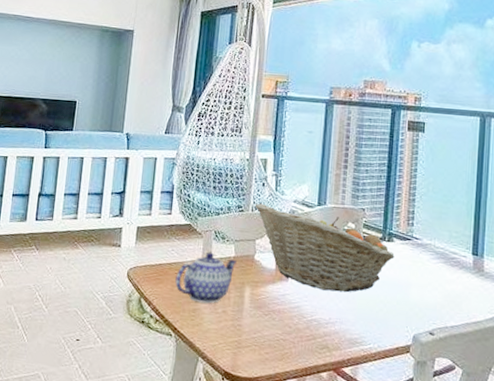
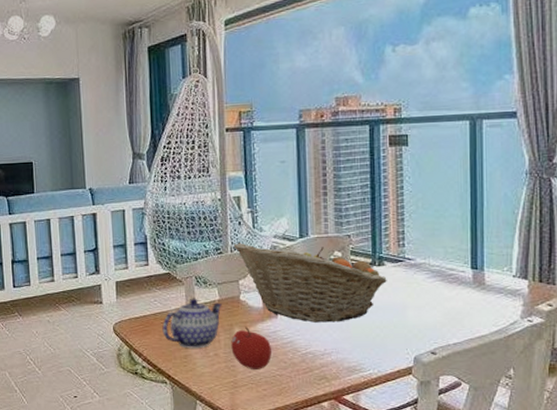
fruit: none [240,286,279,332] -> present [231,327,271,369]

